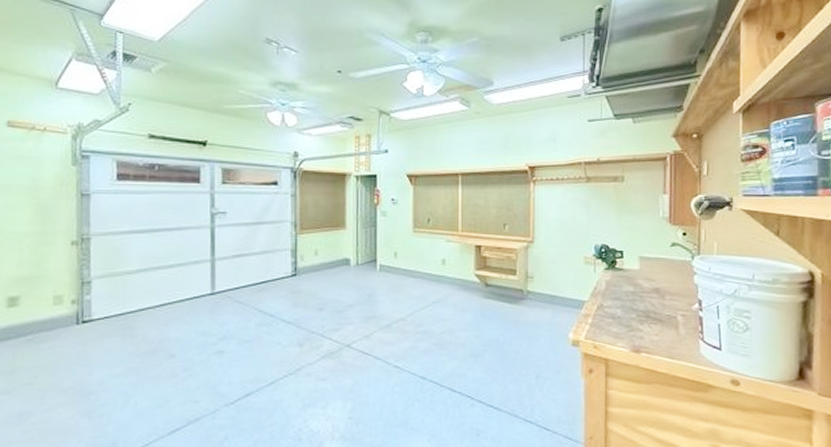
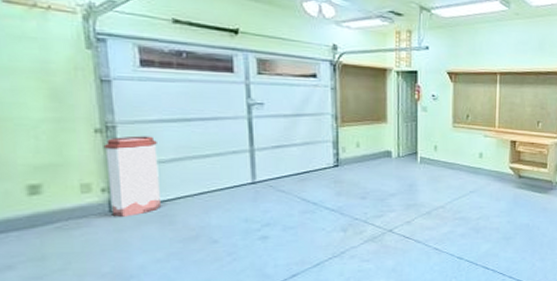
trash can: none [77,247,126,329] -> present [103,135,162,217]

